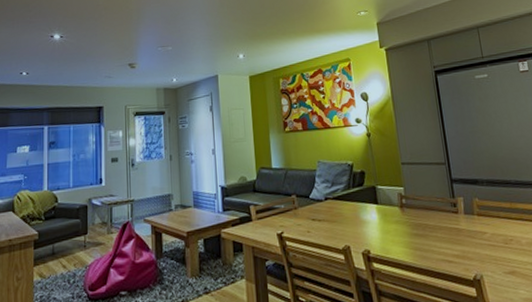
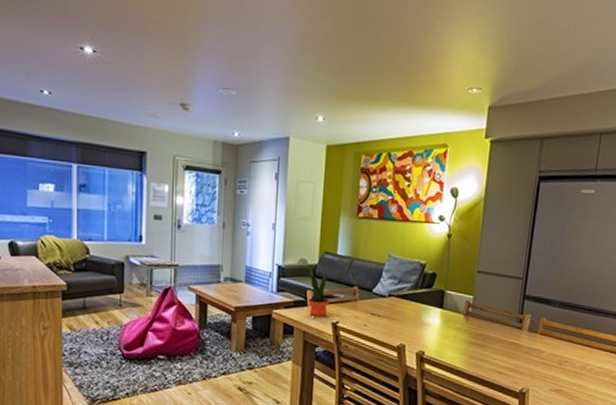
potted plant: none [248,183,272,230] -> present [308,266,330,317]

